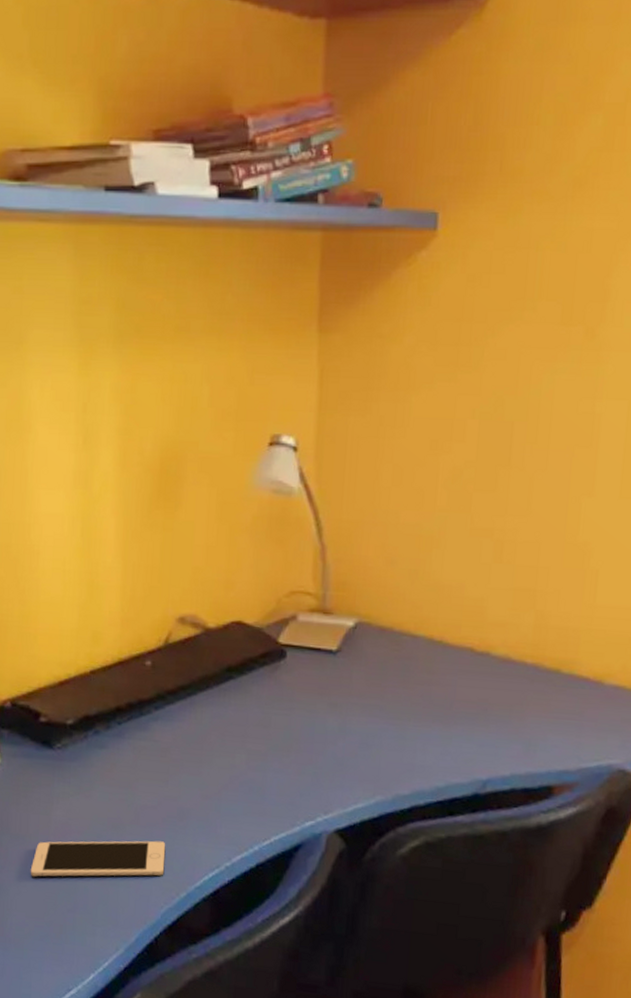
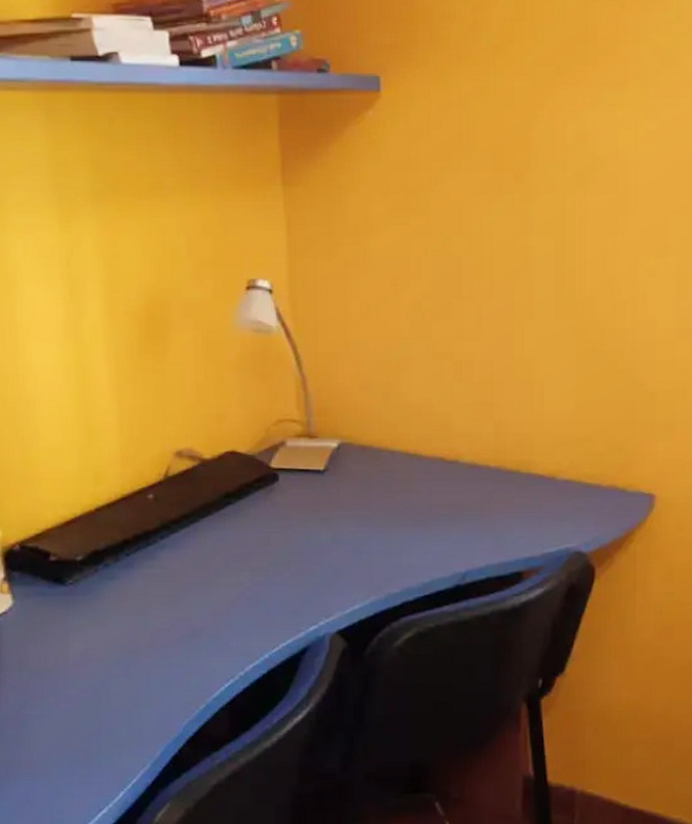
cell phone: present [30,840,166,877] -> none [52,660,183,707]

